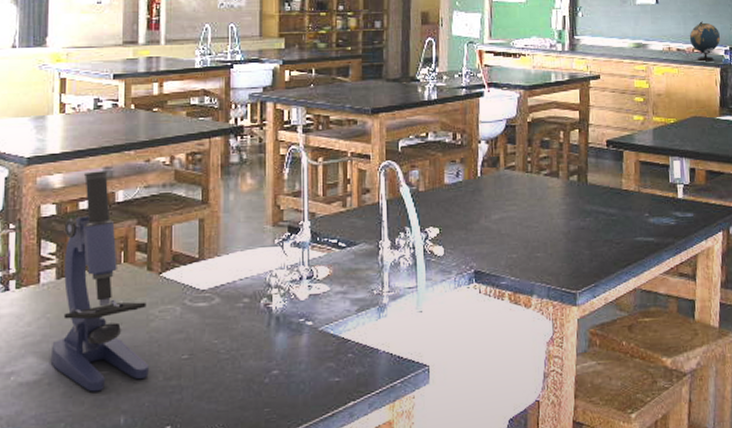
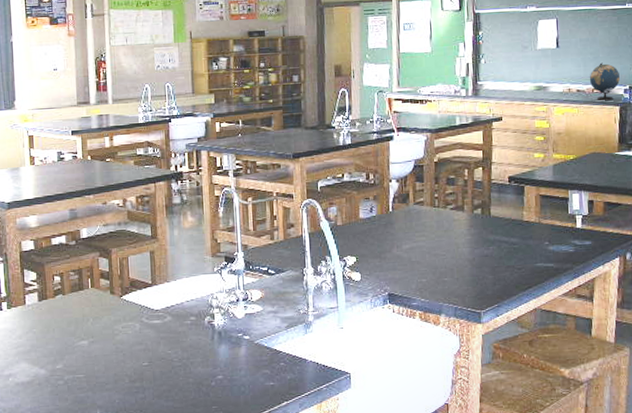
microscope: present [50,170,149,392] -> none [38,212,117,391]

